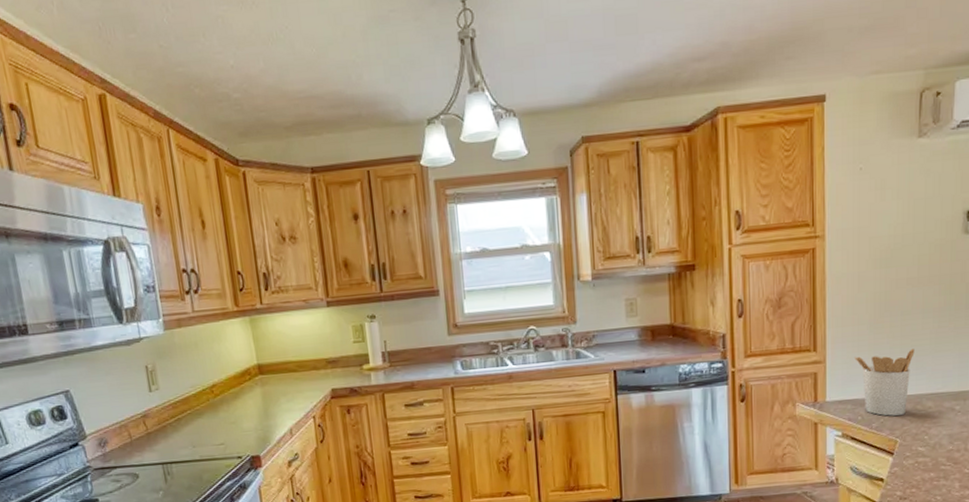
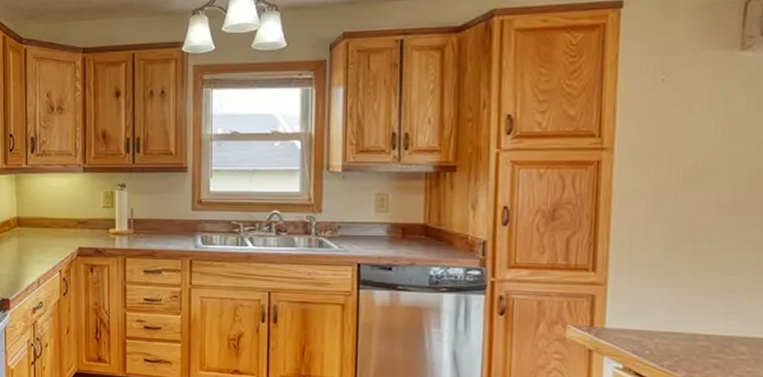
utensil holder: present [855,348,915,416] -> none [644,283,725,357]

